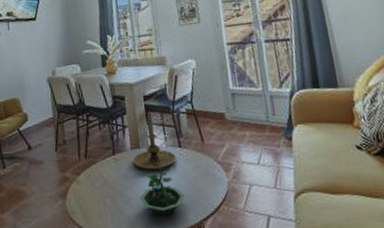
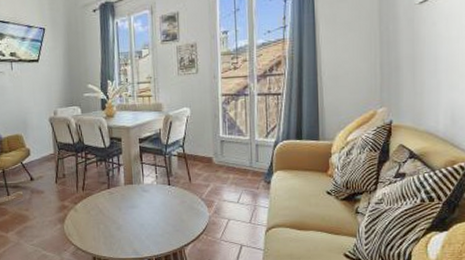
candle holder: present [133,113,176,170] -> none [126,154,164,203]
terrarium: present [139,162,185,216] -> none [130,197,170,241]

